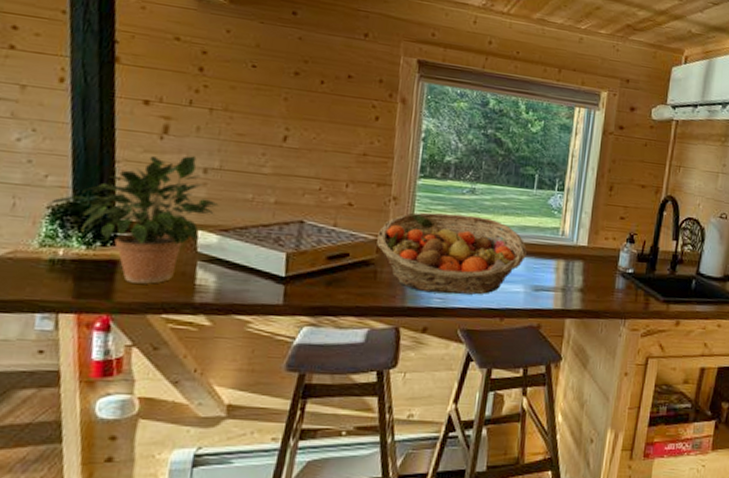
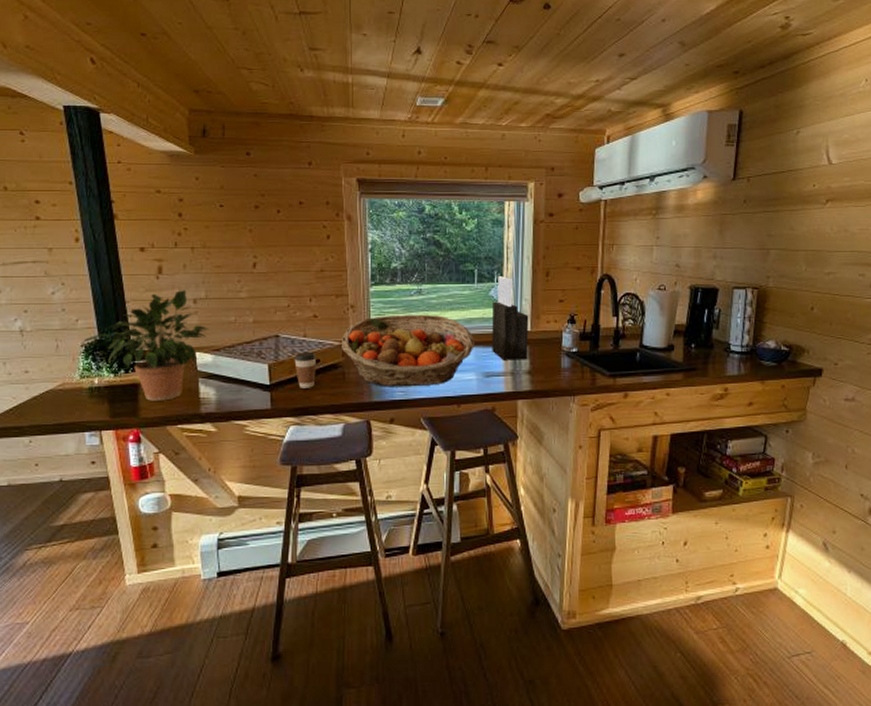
coffee cup: none [318,243,346,285] -> present [294,351,316,388]
knife block: none [544,184,587,277] -> present [491,276,529,360]

